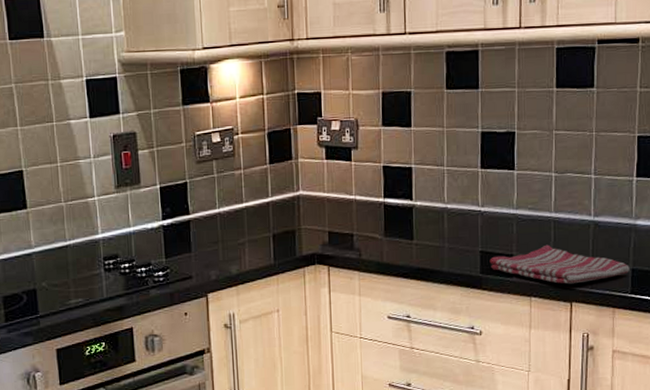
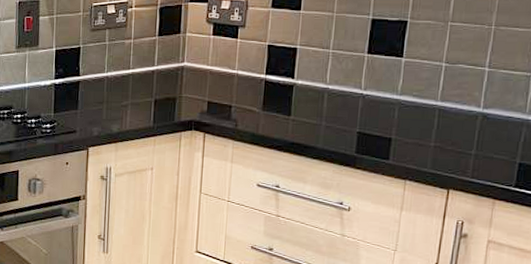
dish towel: present [489,244,630,284] -> none [366,131,517,172]

